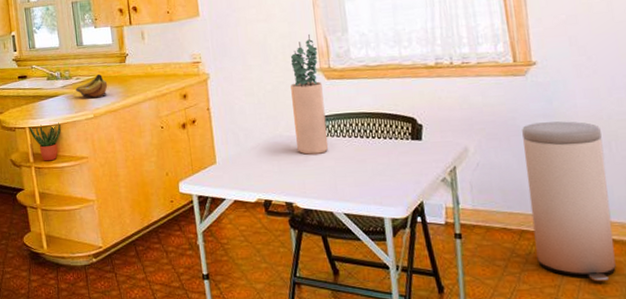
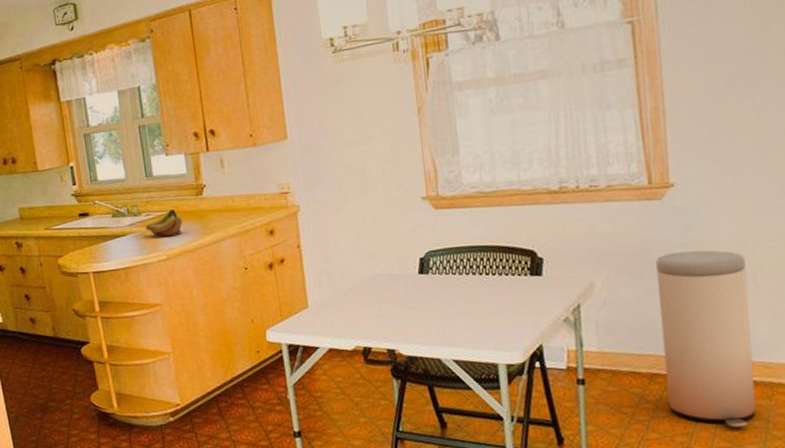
potted plant: present [28,122,61,161] -> none [92,265,130,310]
vase: present [290,34,329,155] -> none [392,158,436,295]

